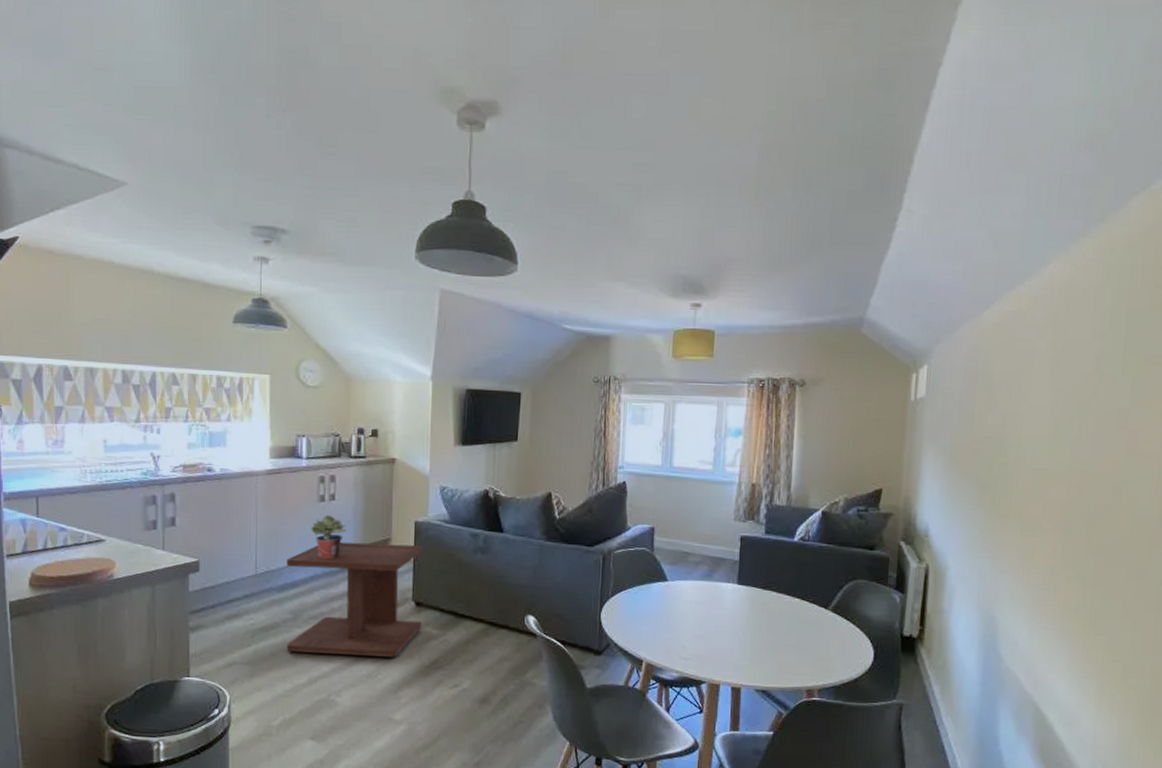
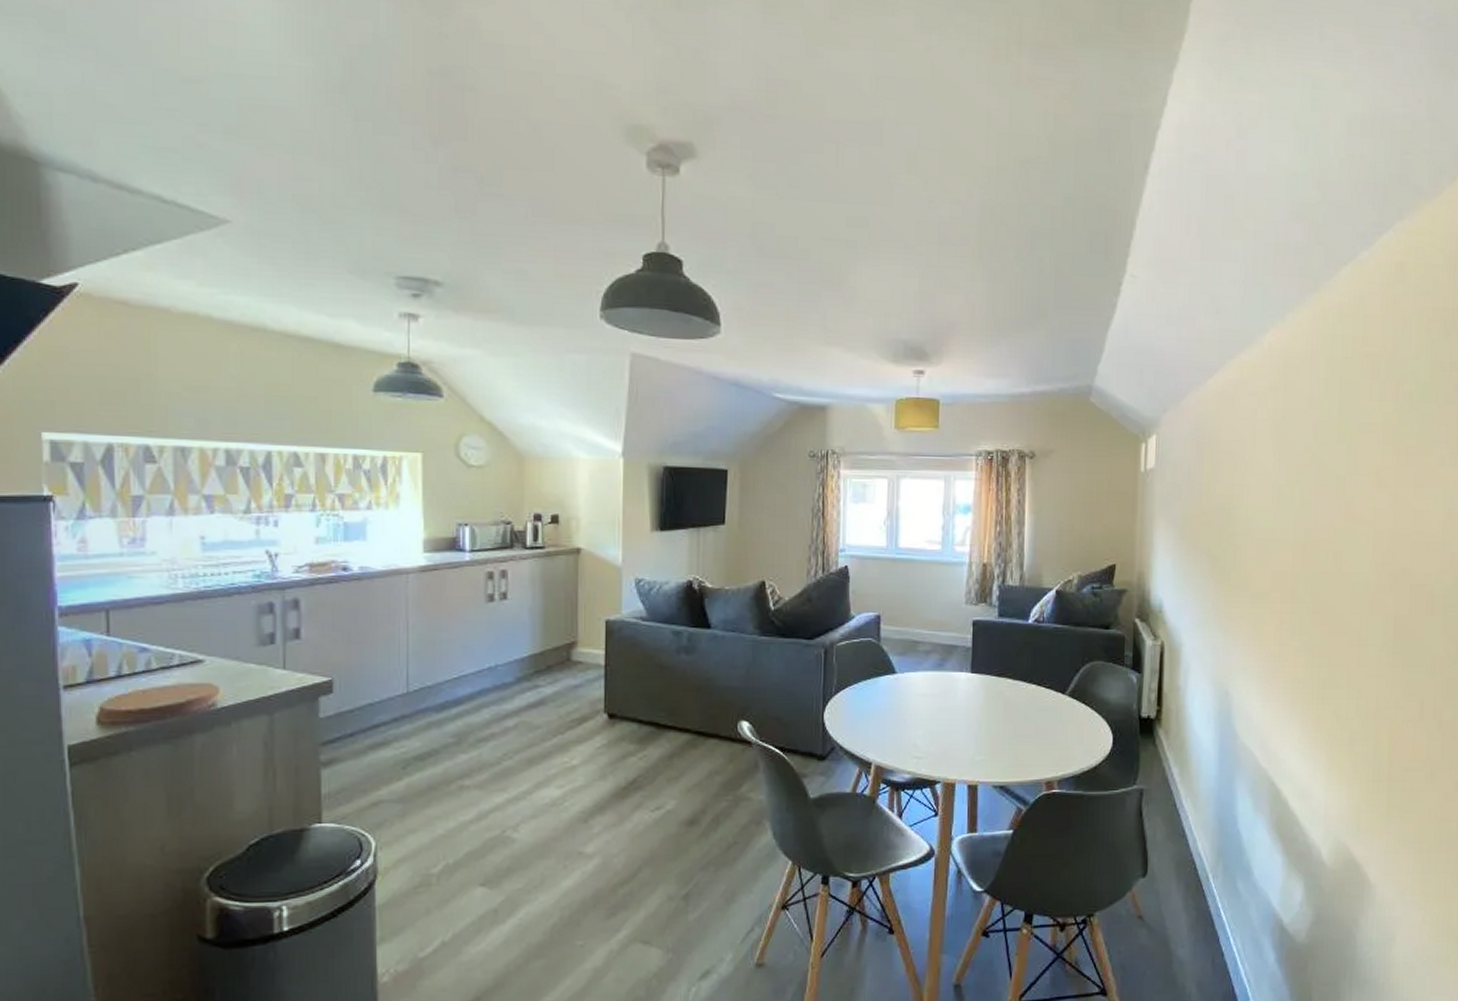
side table: present [286,541,423,657] -> none [447,648,616,784]
potted plant: present [311,515,346,560] -> none [477,618,522,670]

